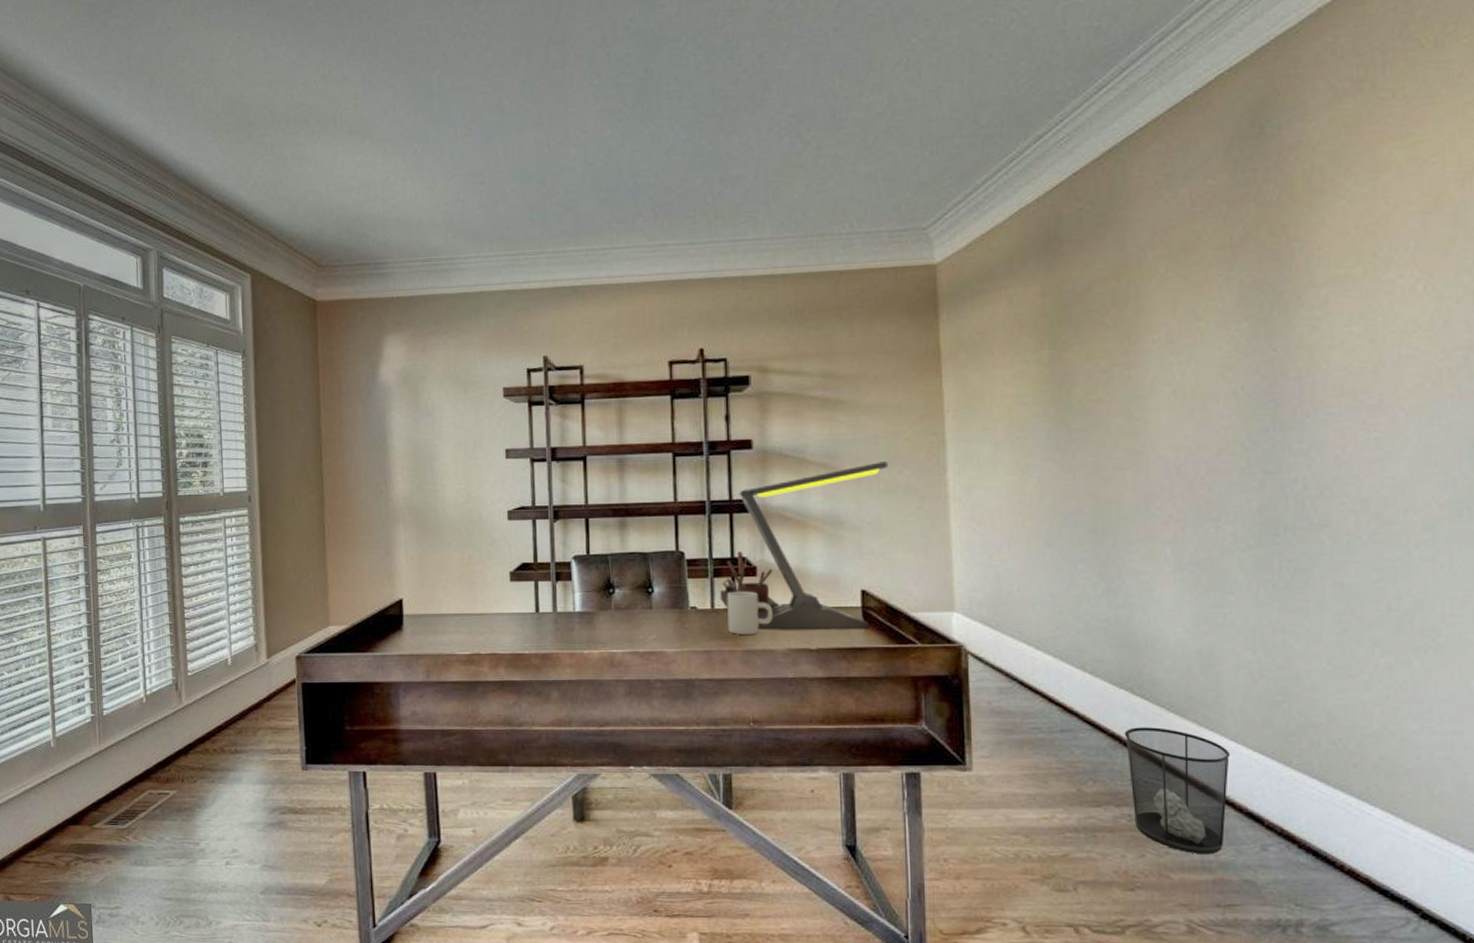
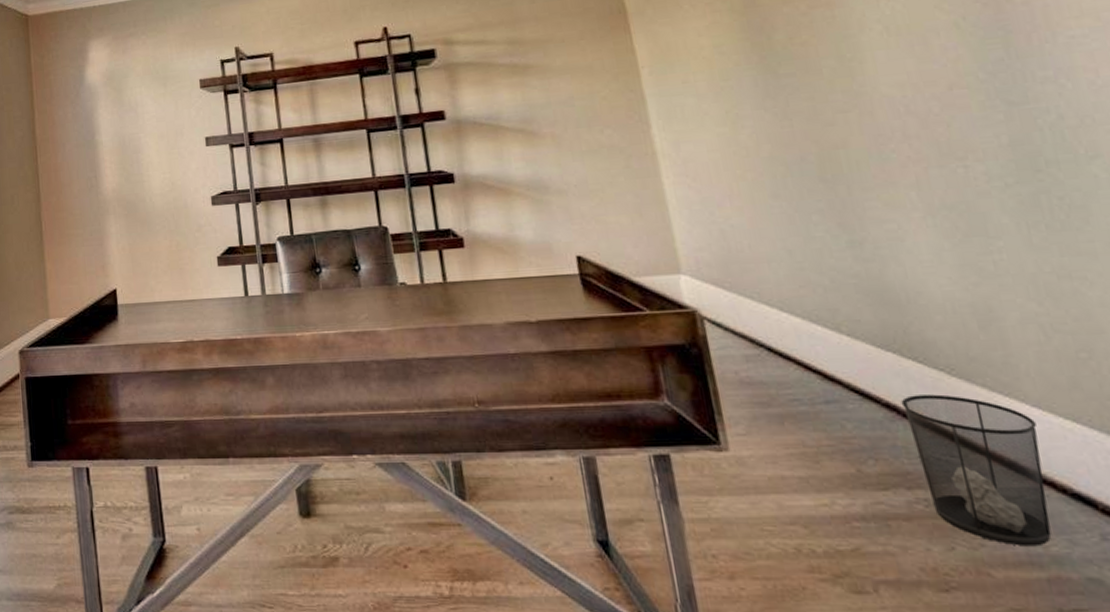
desk organizer: present [720,551,779,615] -> none [428,223,491,288]
mug: present [727,591,774,635] -> none [435,263,487,310]
desk lamp: present [739,462,888,629] -> none [437,122,590,303]

